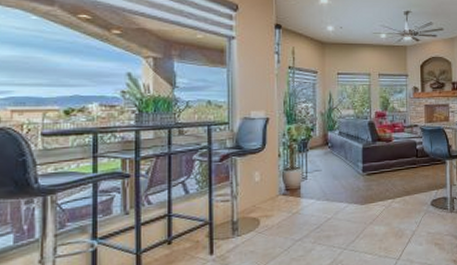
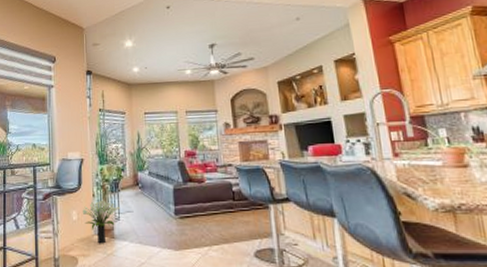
potted plant: none [266,159,307,204] -> present [82,200,120,244]

